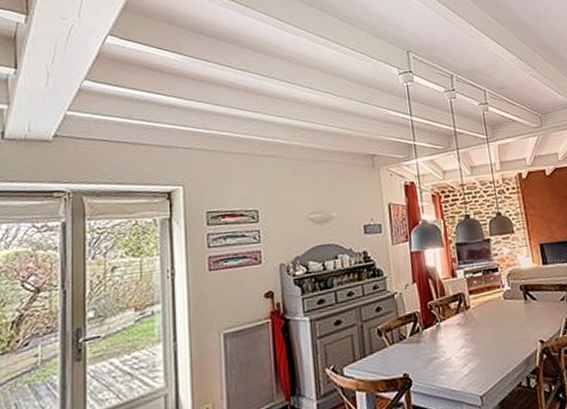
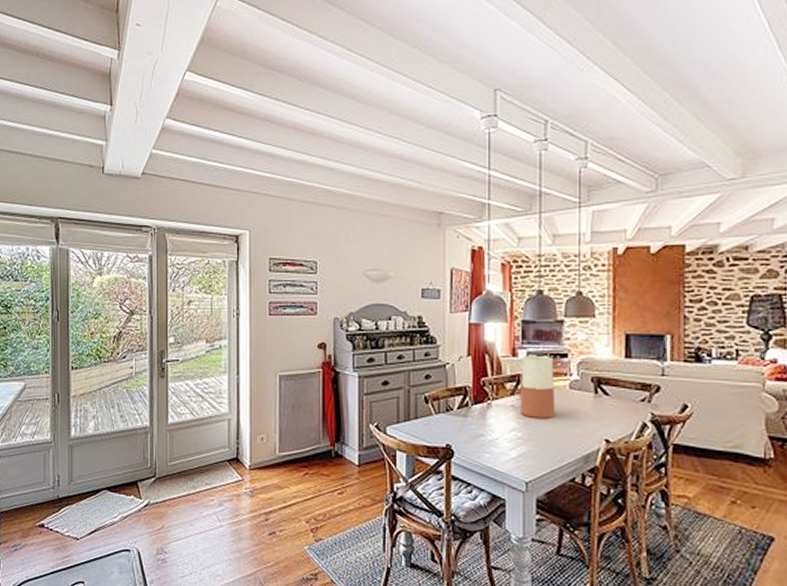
vase: none [460,272,496,333] -> present [519,355,556,420]

